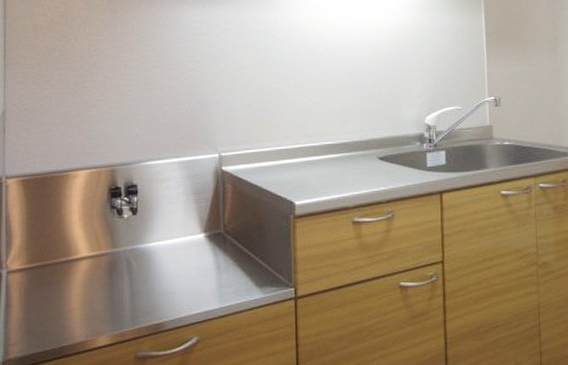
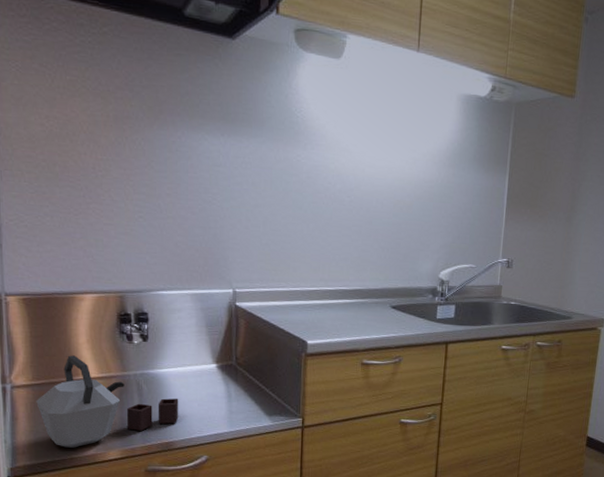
kettle: none [30,234,168,336] -> present [36,355,179,448]

